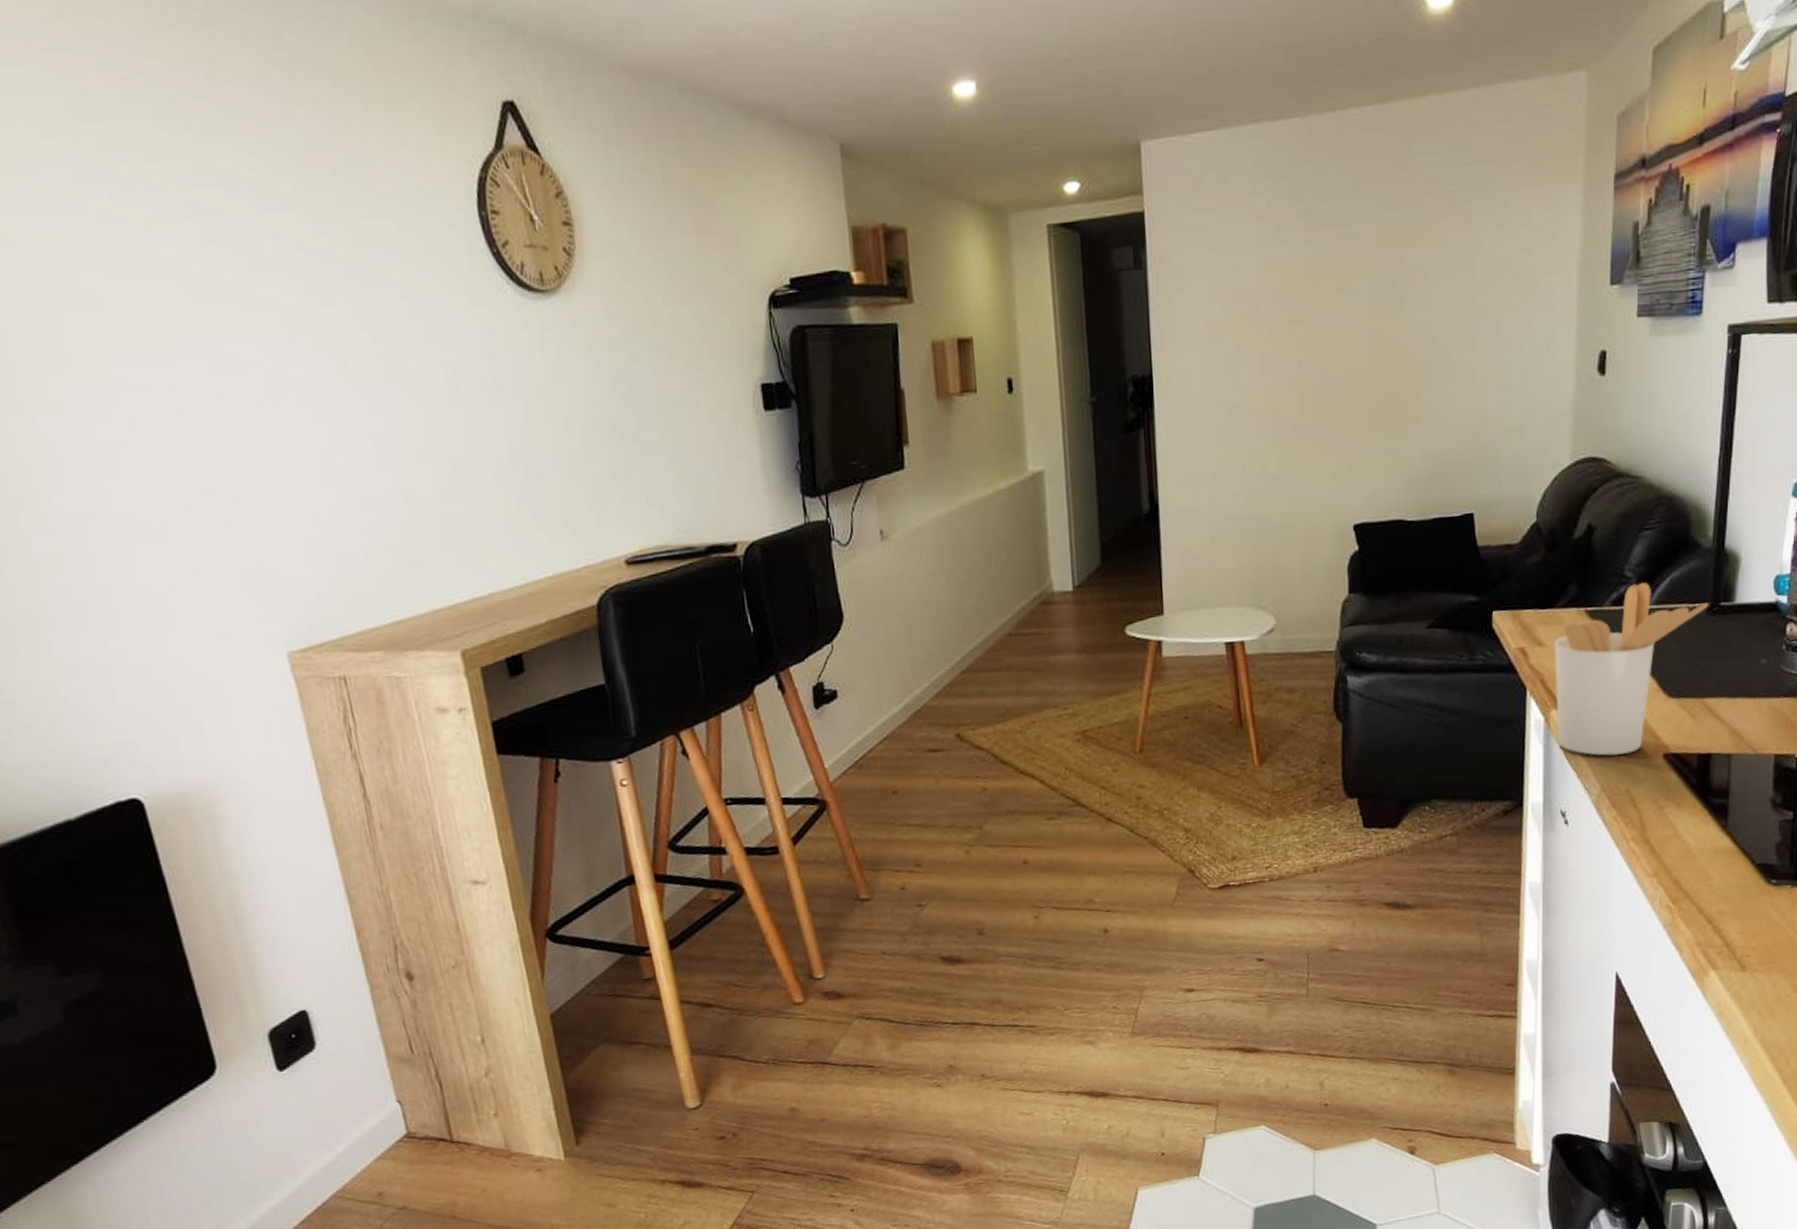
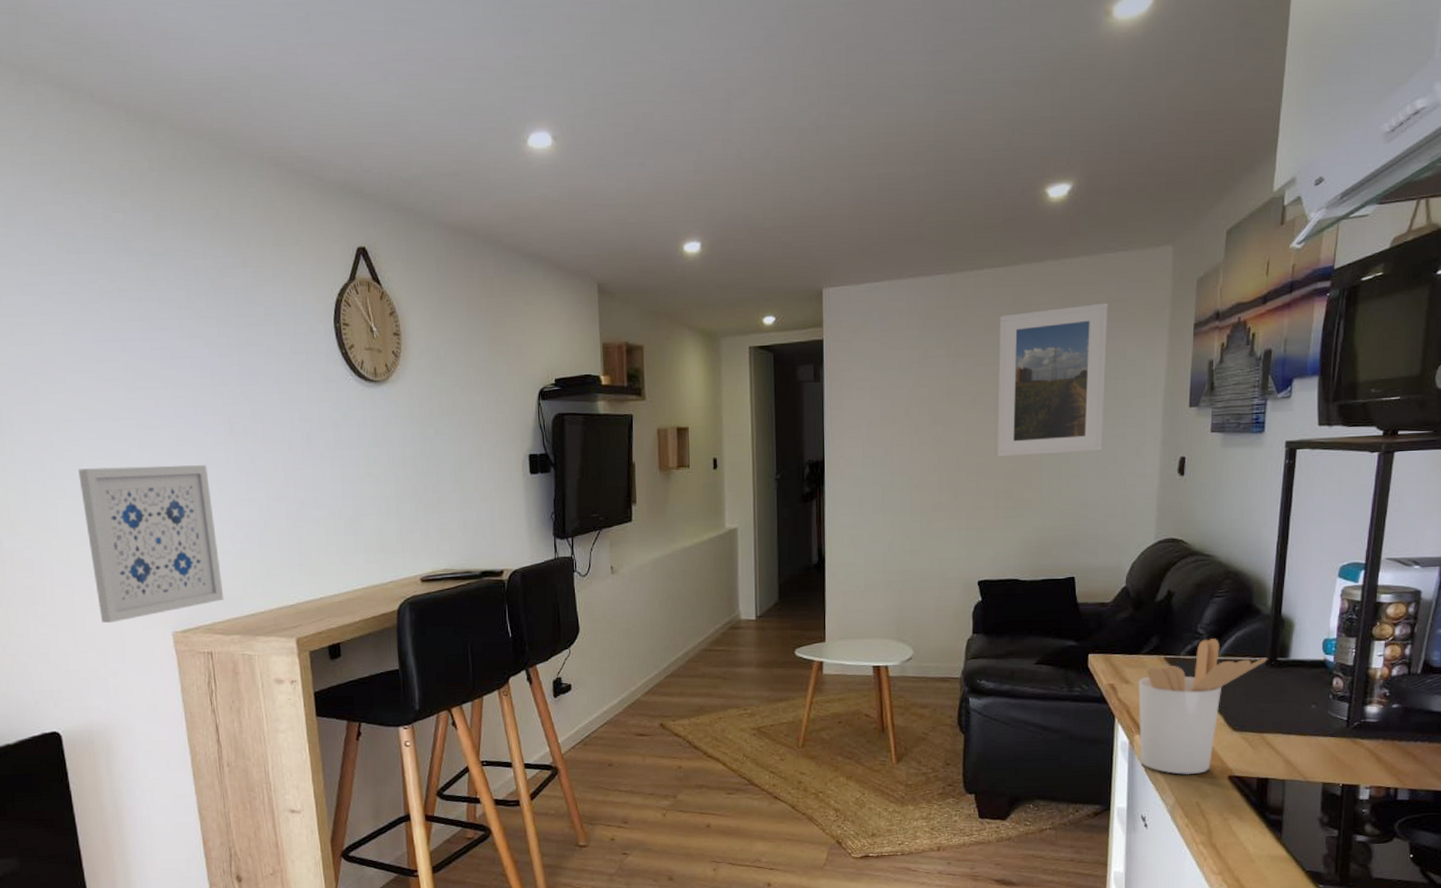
wall art: none [130,418,356,646] -> present [78,465,224,623]
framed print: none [1371,149,1507,361] -> present [997,302,1108,457]

